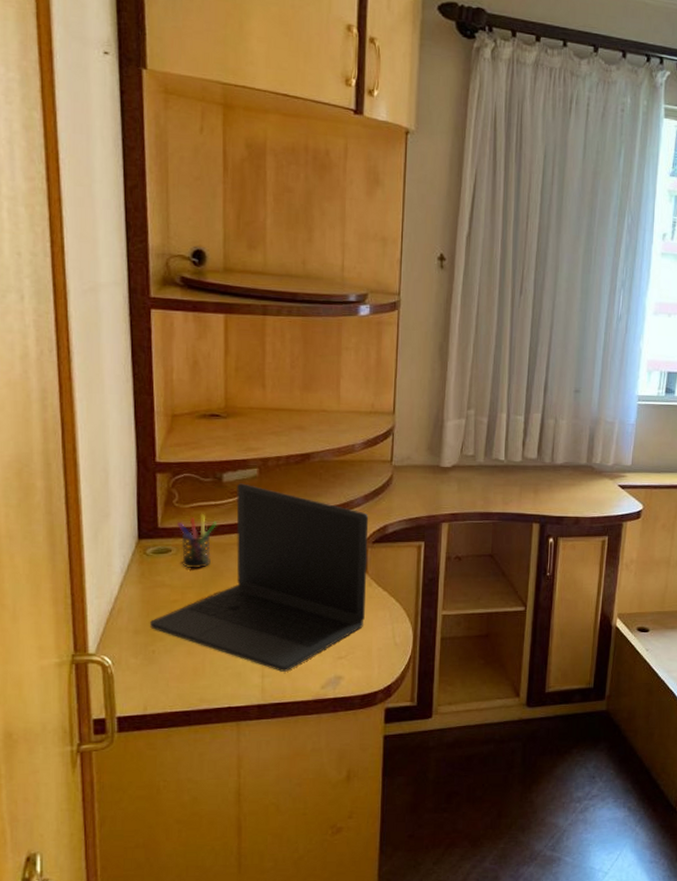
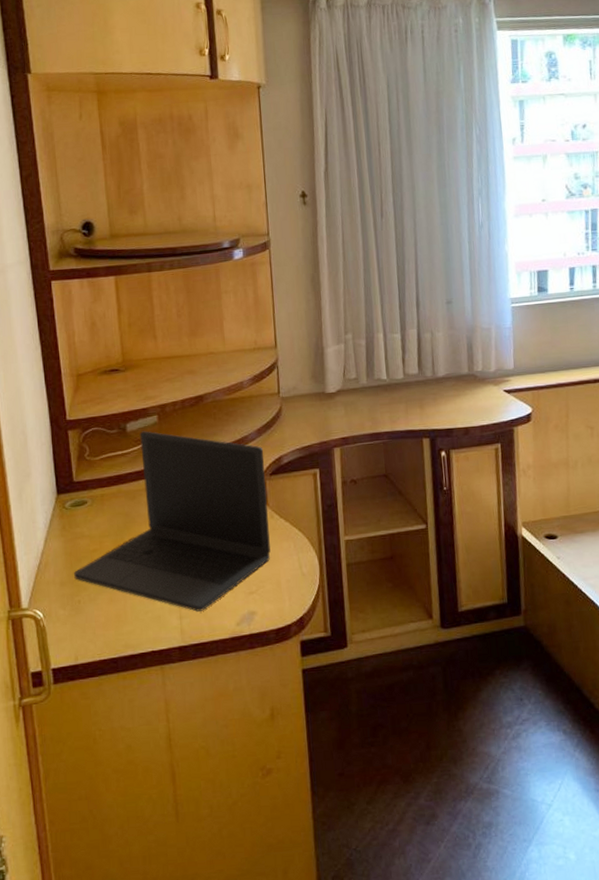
pen holder: present [176,513,217,569] -> none [89,463,125,518]

